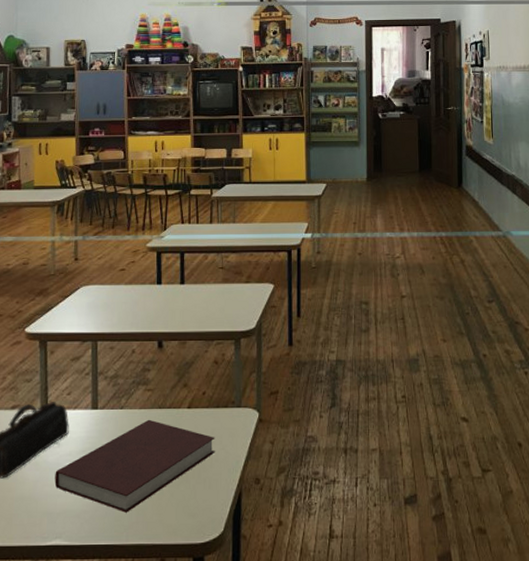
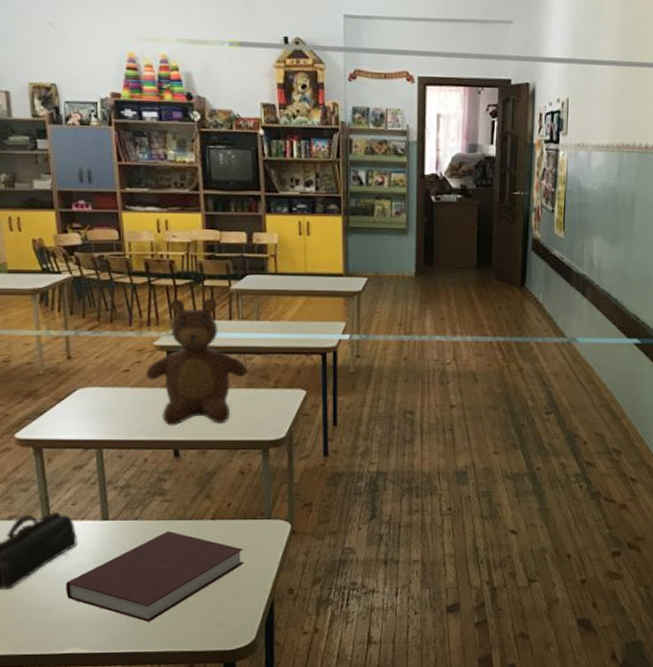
teddy bear: none [138,205,224,319] -> present [145,298,248,426]

